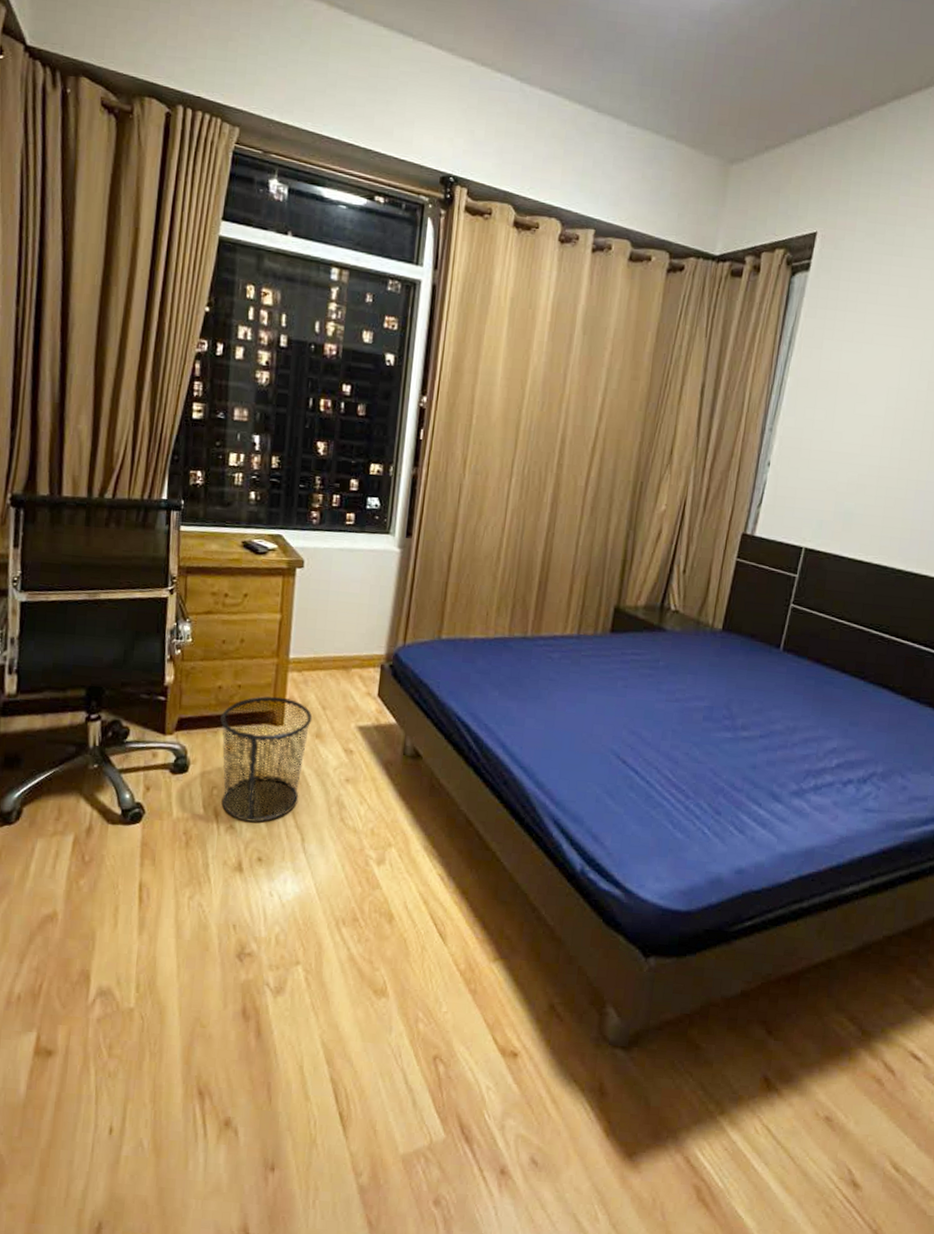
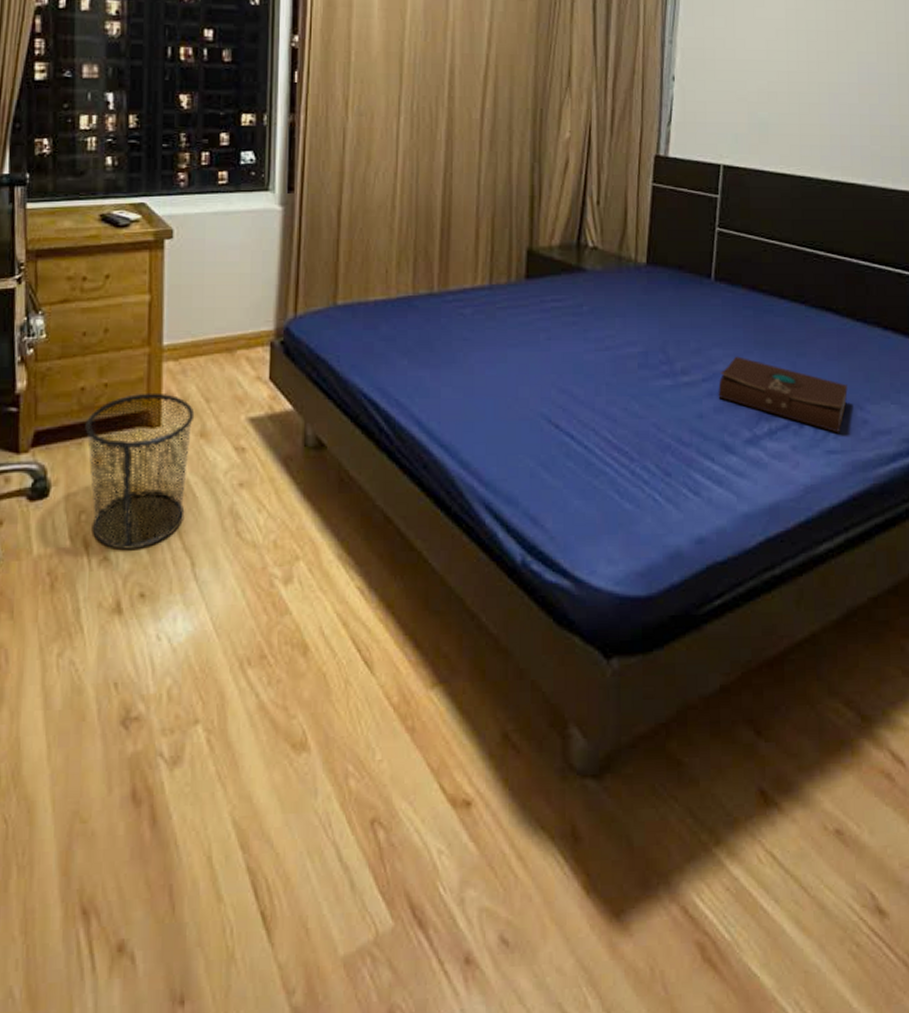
book: none [772,719,893,795] -> present [718,356,848,433]

